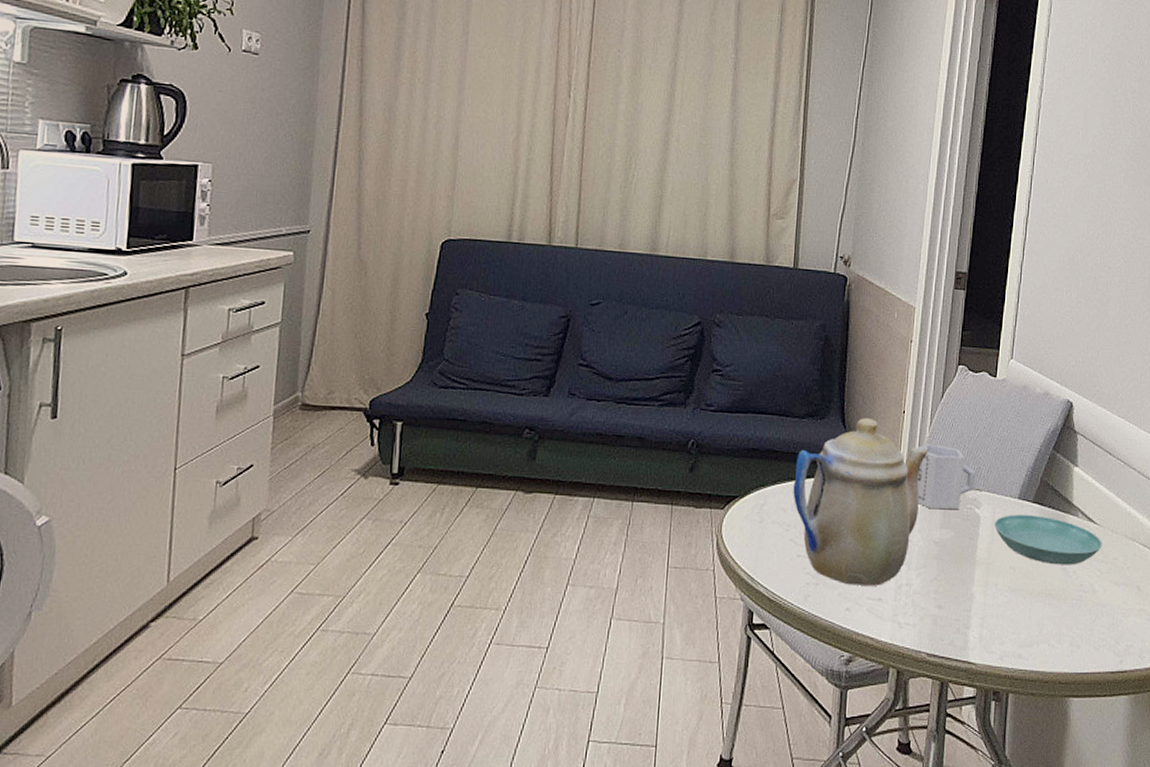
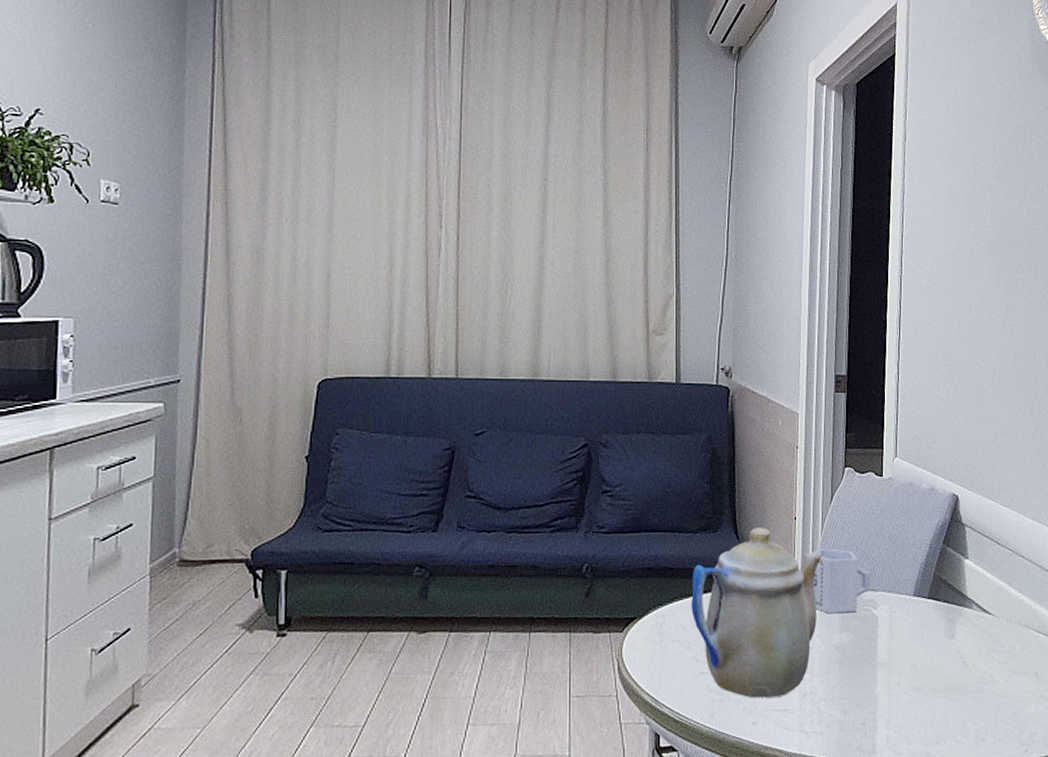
saucer: present [995,514,1102,565] -> none [893,610,998,659]

